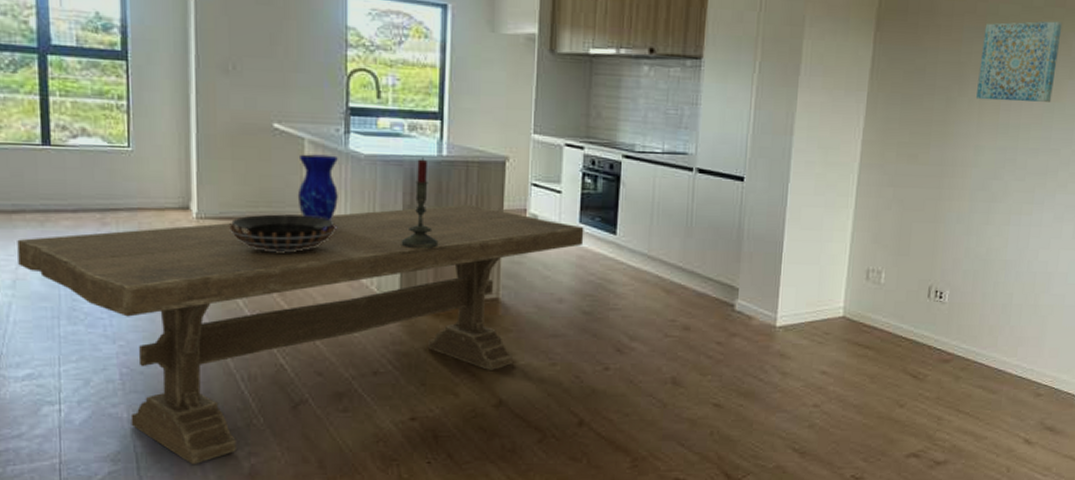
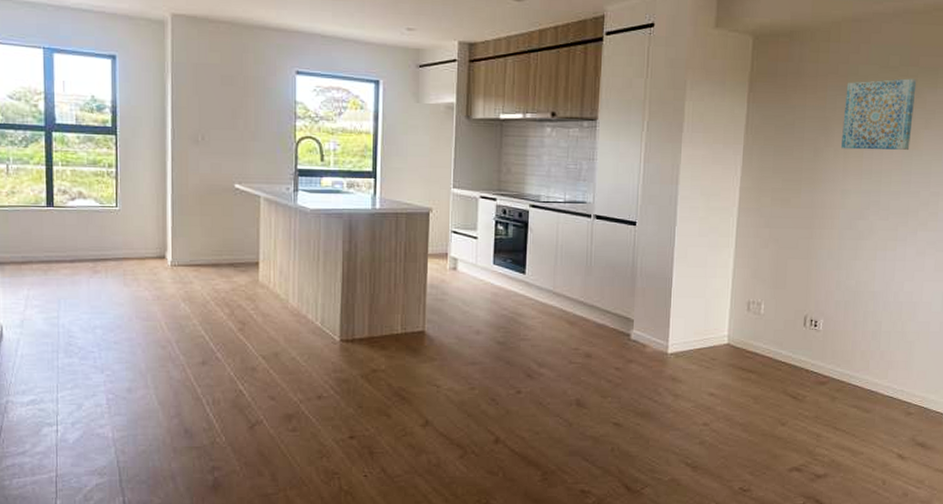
dining table: present [17,204,584,465] -> none [25,249,498,478]
decorative bowl: present [228,214,337,253] -> none [197,261,287,294]
vase: present [297,154,338,231] -> none [254,209,288,275]
candle: present [401,157,439,249] -> none [341,210,373,289]

